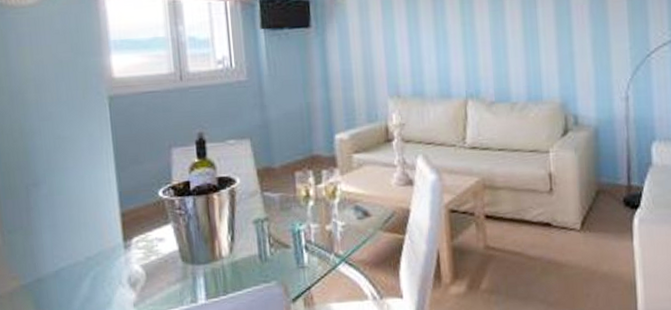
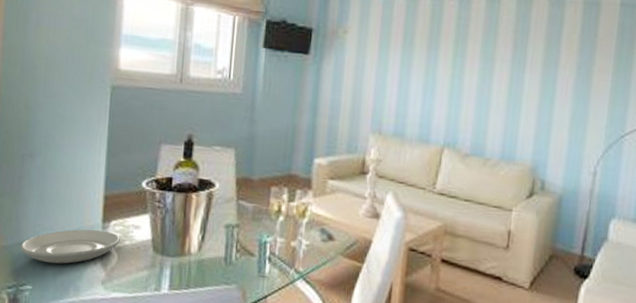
plate: none [40,249,146,295] -> present [20,229,120,264]

